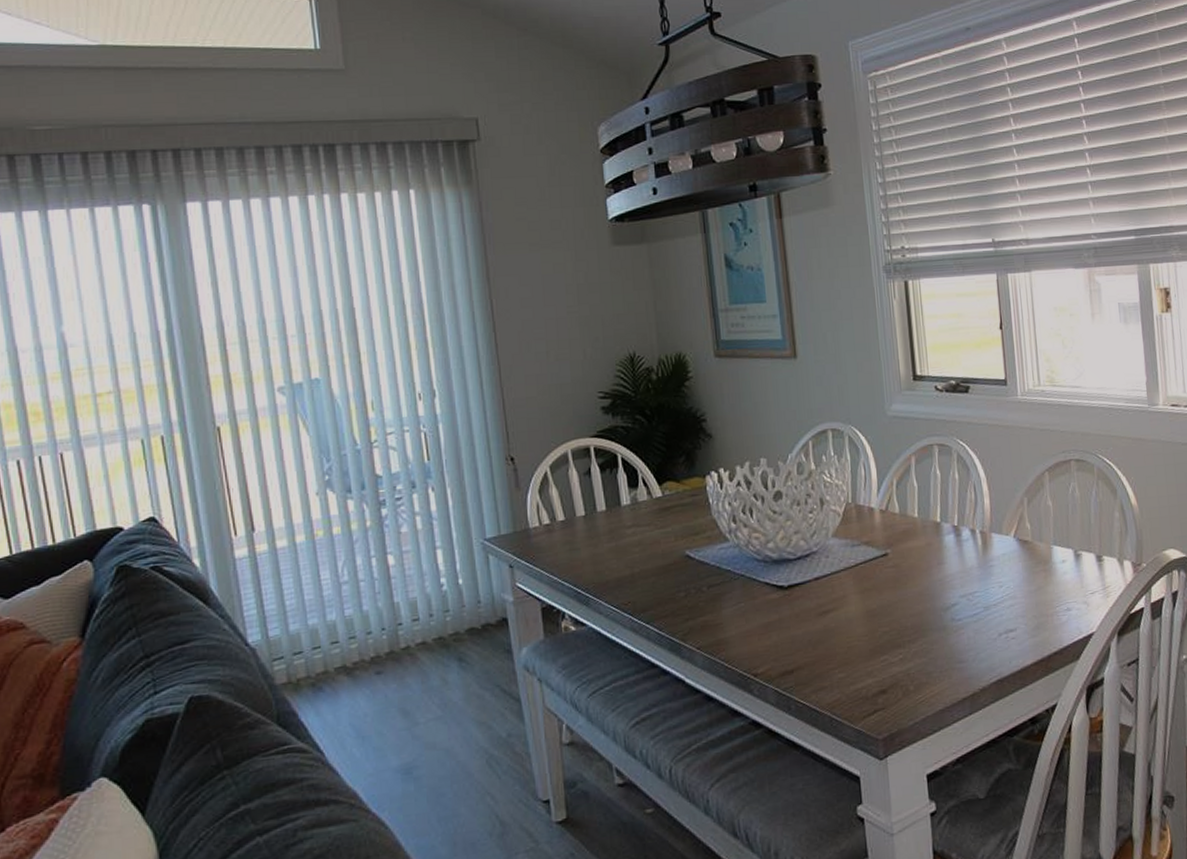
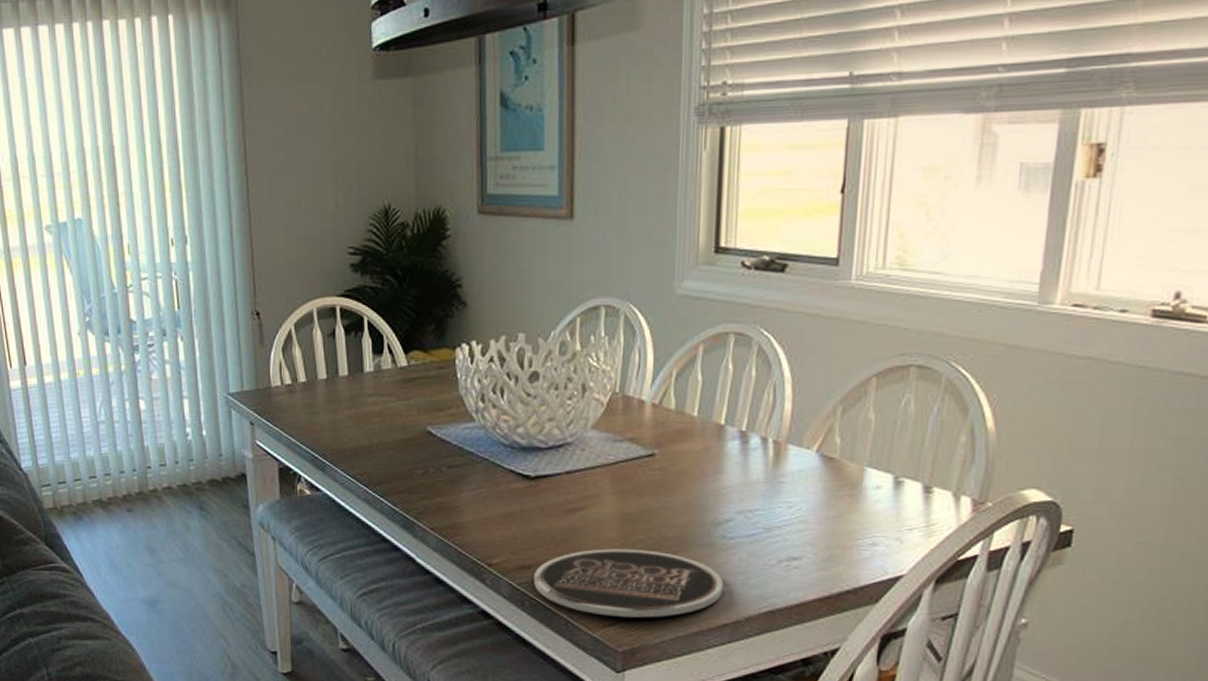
plate: none [797,640,960,708] -> present [534,548,724,618]

